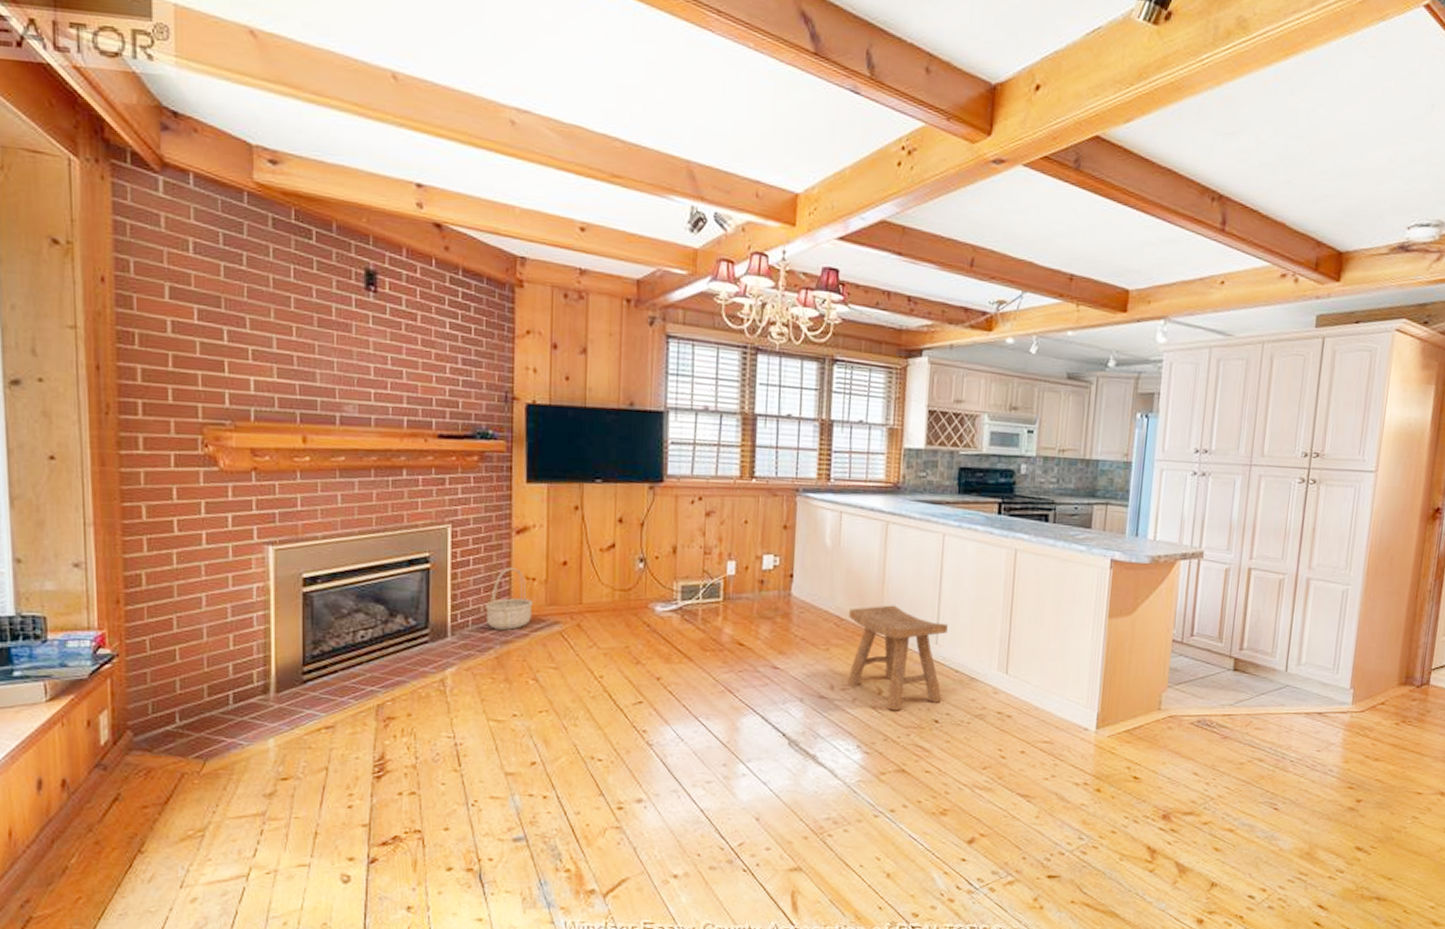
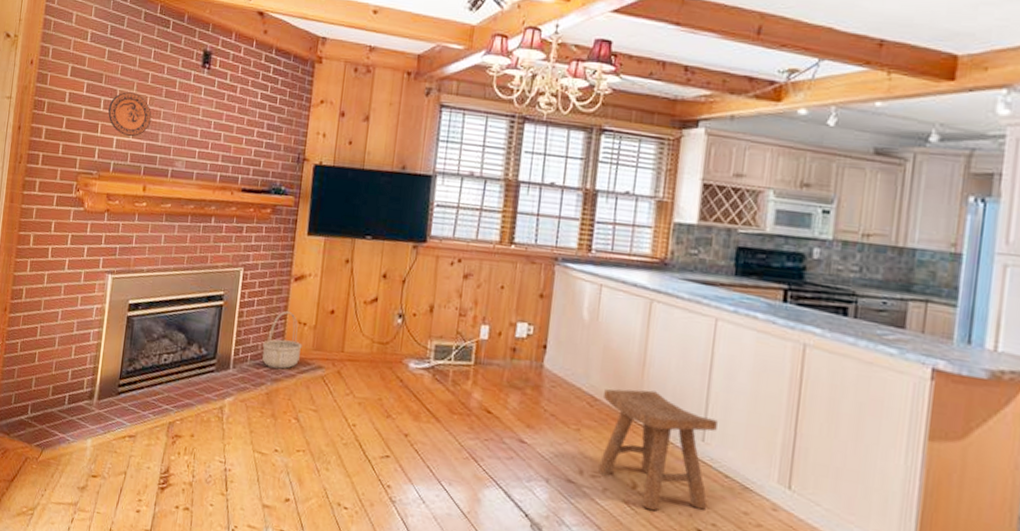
decorative plate: none [235,320,302,377] -> present [107,92,152,137]

